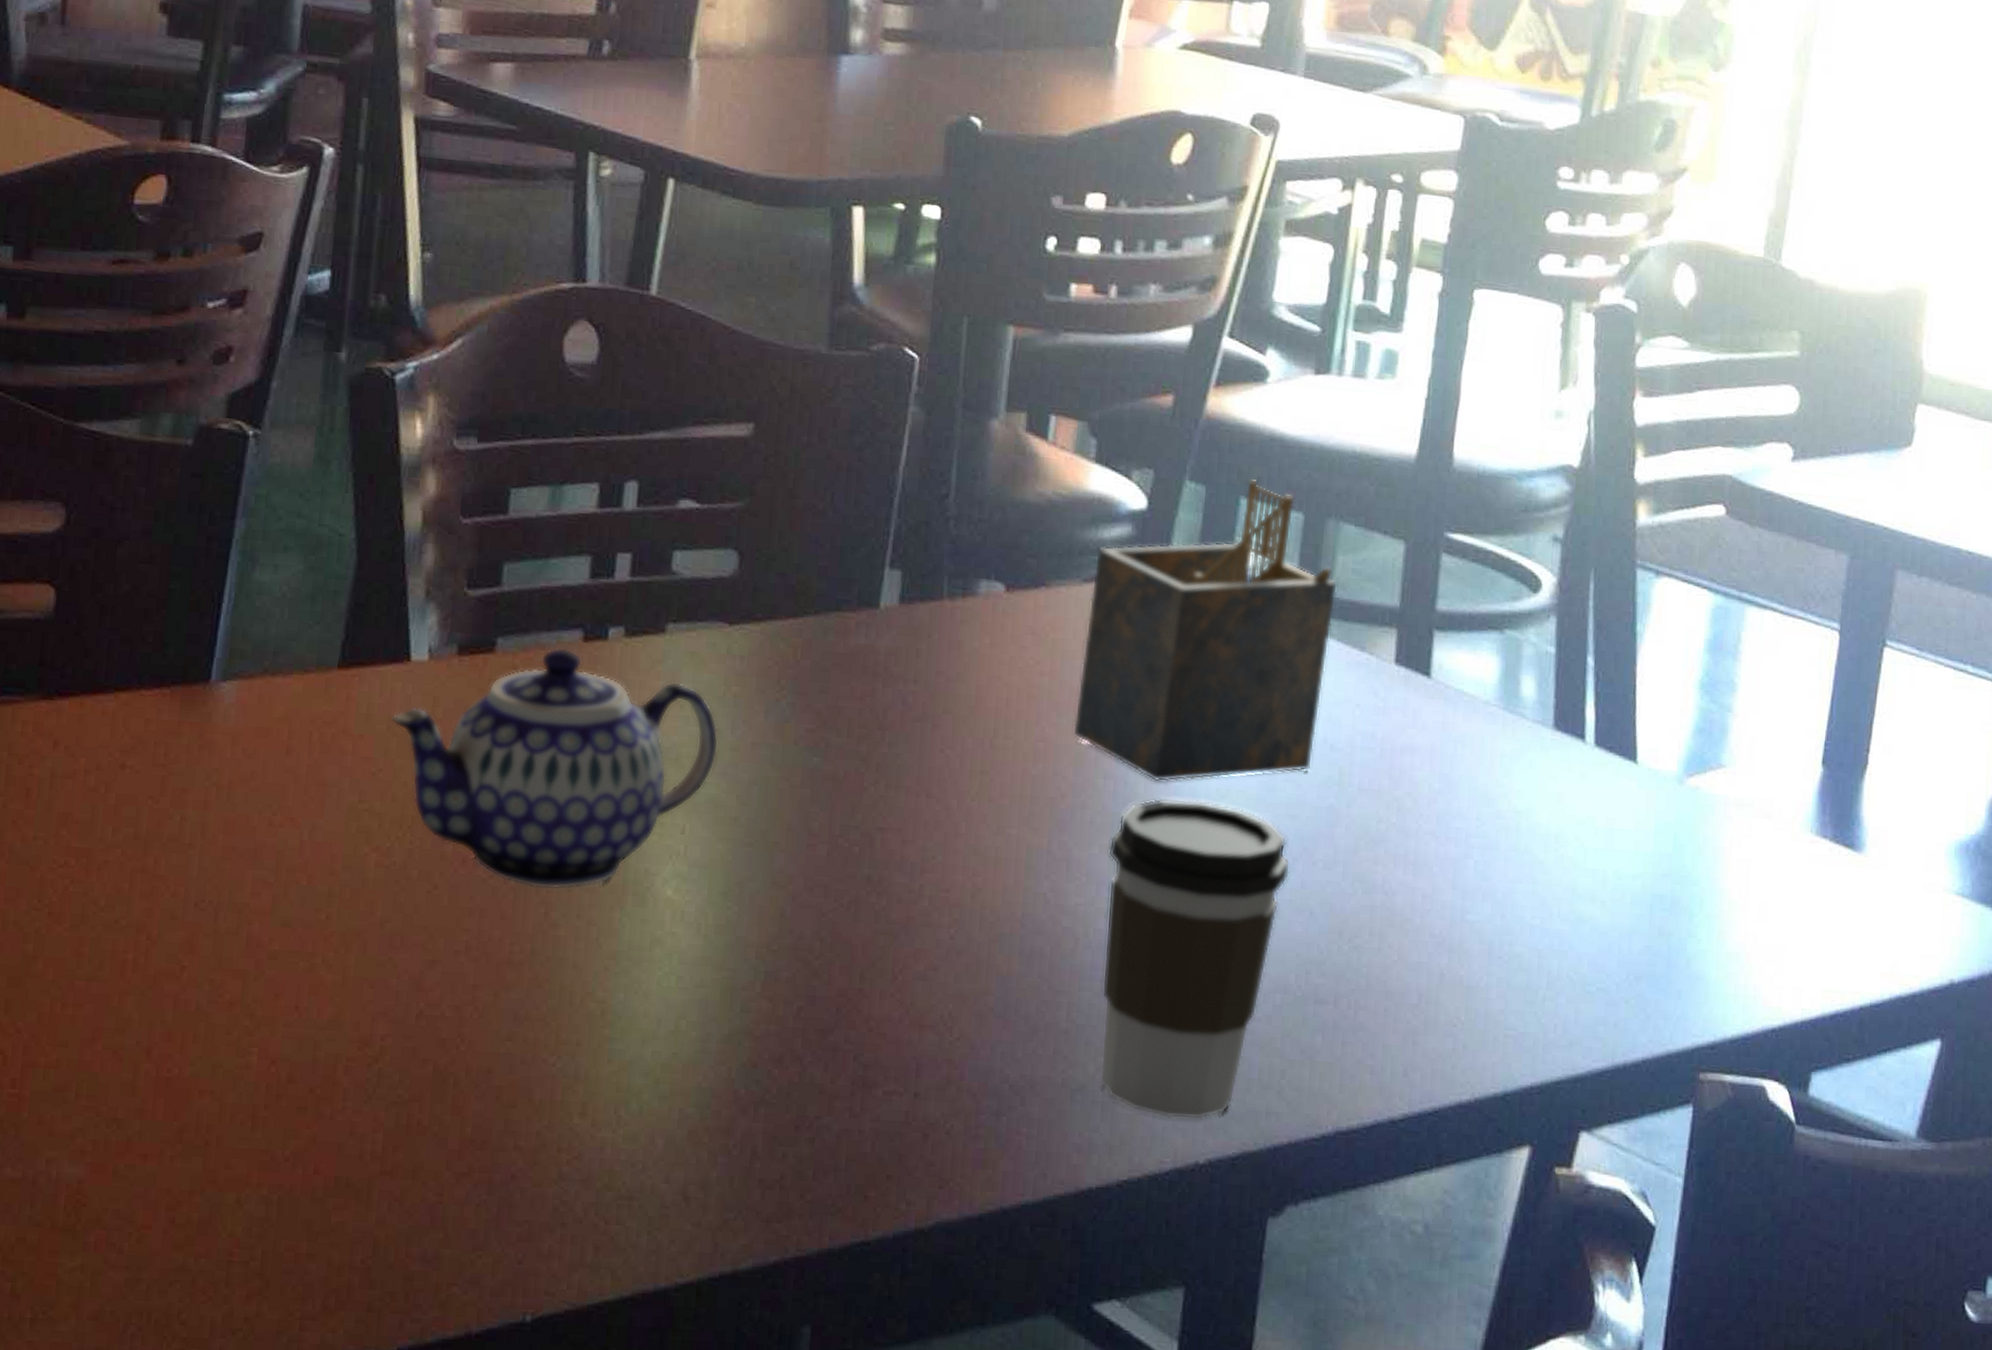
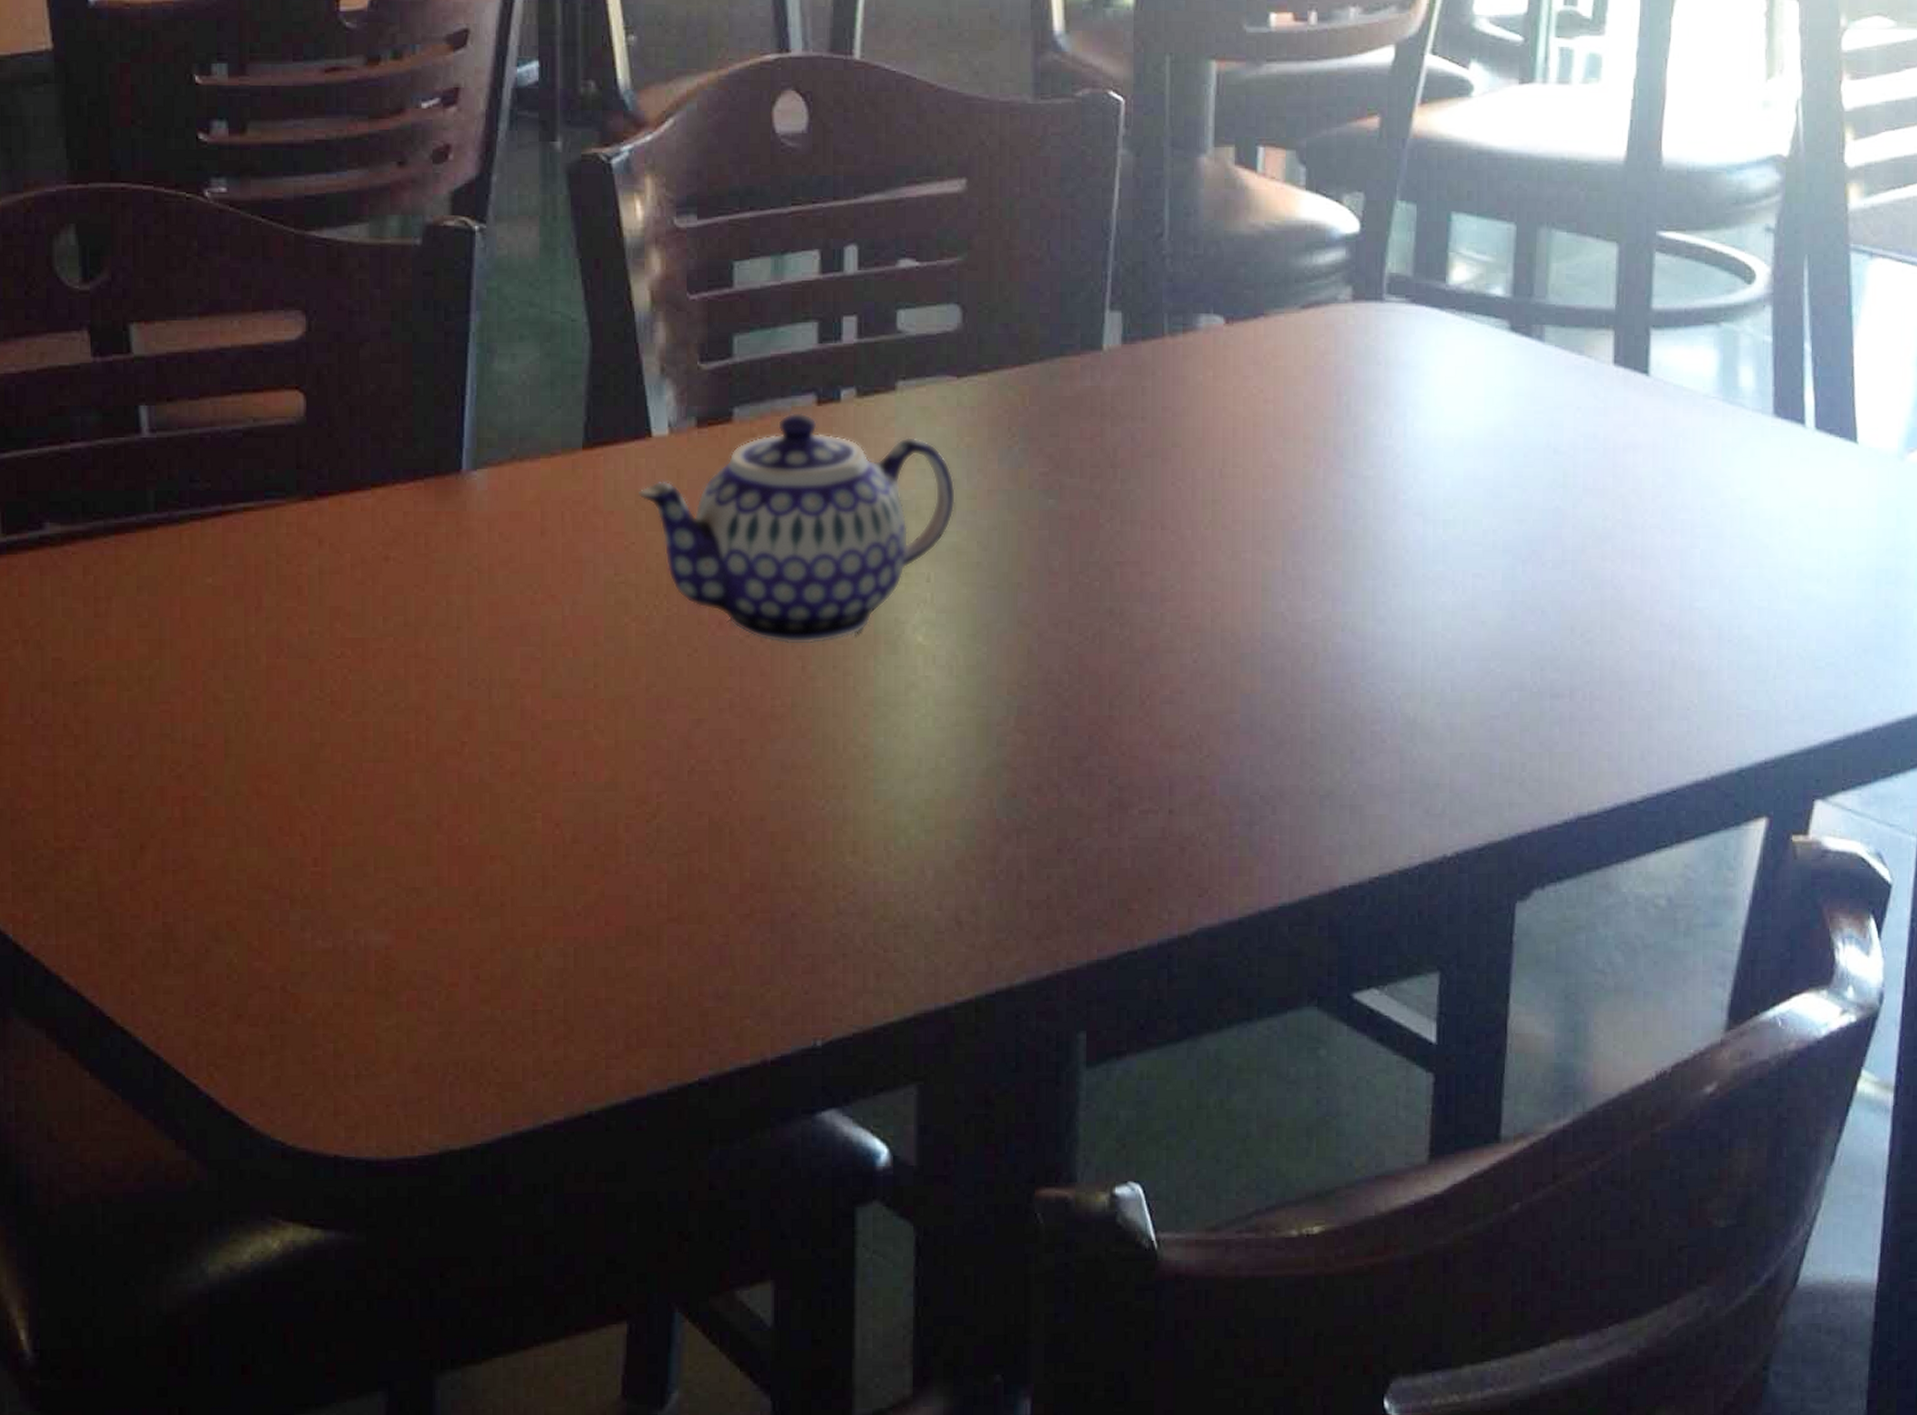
napkin holder: present [1072,478,1338,783] -> none [1299,193,1553,498]
coffee cup: present [1099,797,1289,1120] -> none [1342,512,1519,816]

